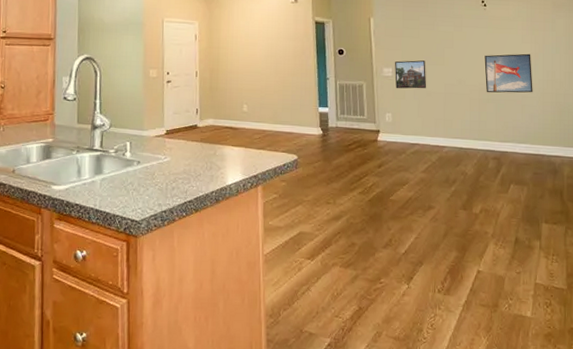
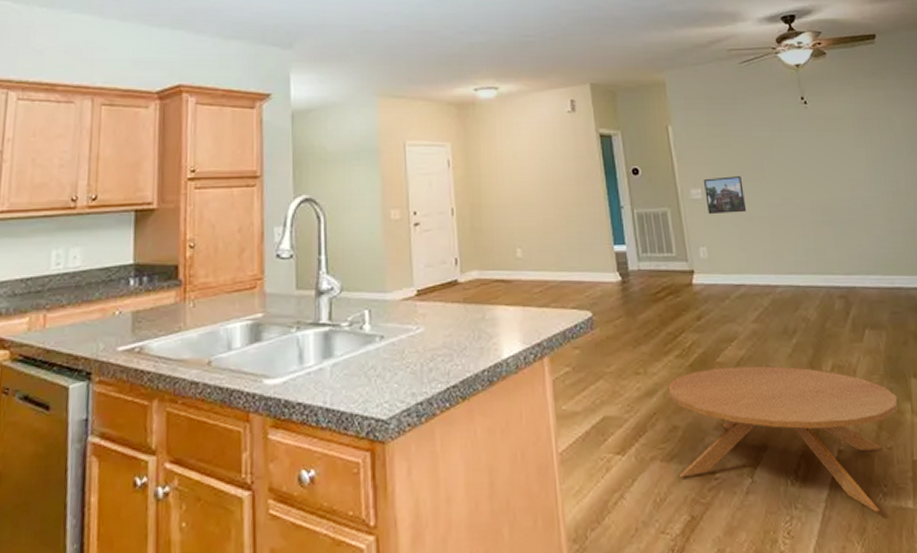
coffee table: none [351,203,530,317] -> present [668,366,898,513]
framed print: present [484,53,533,93] -> none [812,159,877,213]

